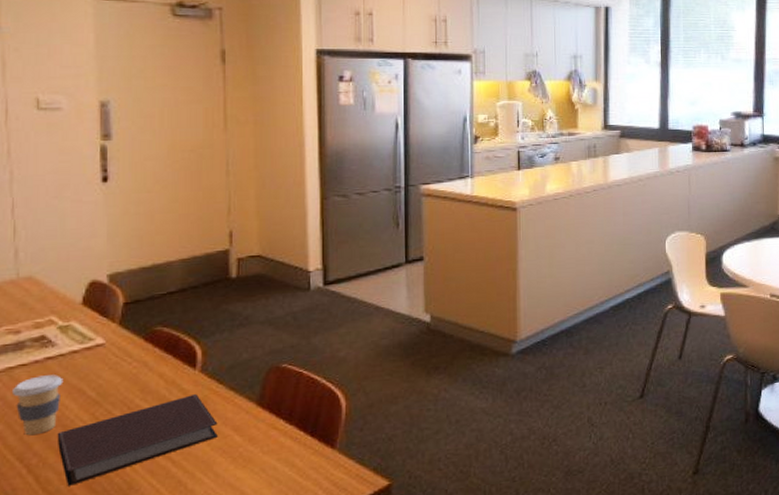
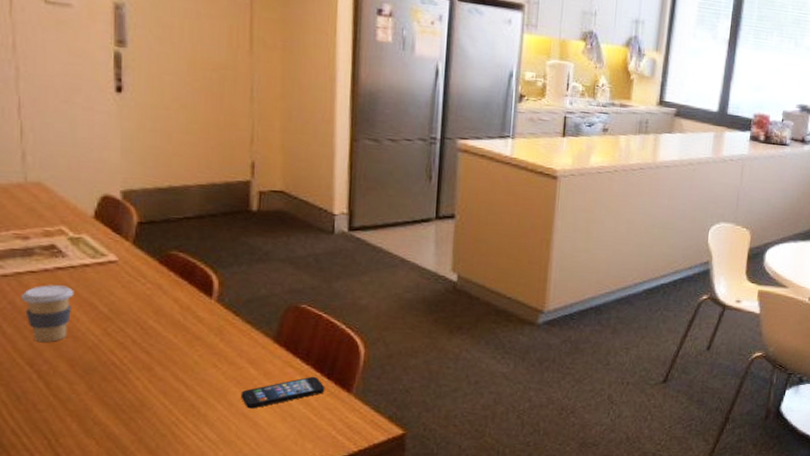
notebook: present [57,394,218,486] -> none [68,323,233,396]
smartphone: none [226,435,309,478] -> present [240,376,325,409]

